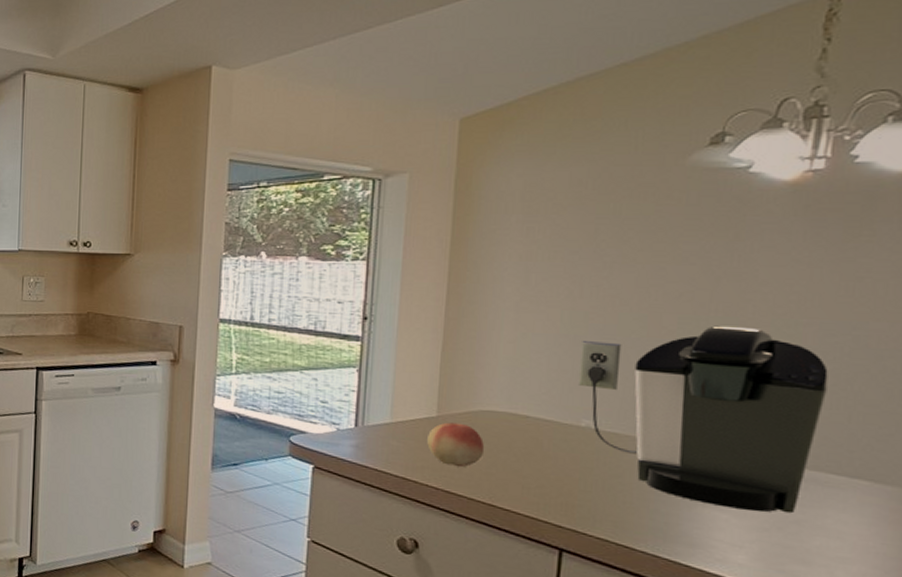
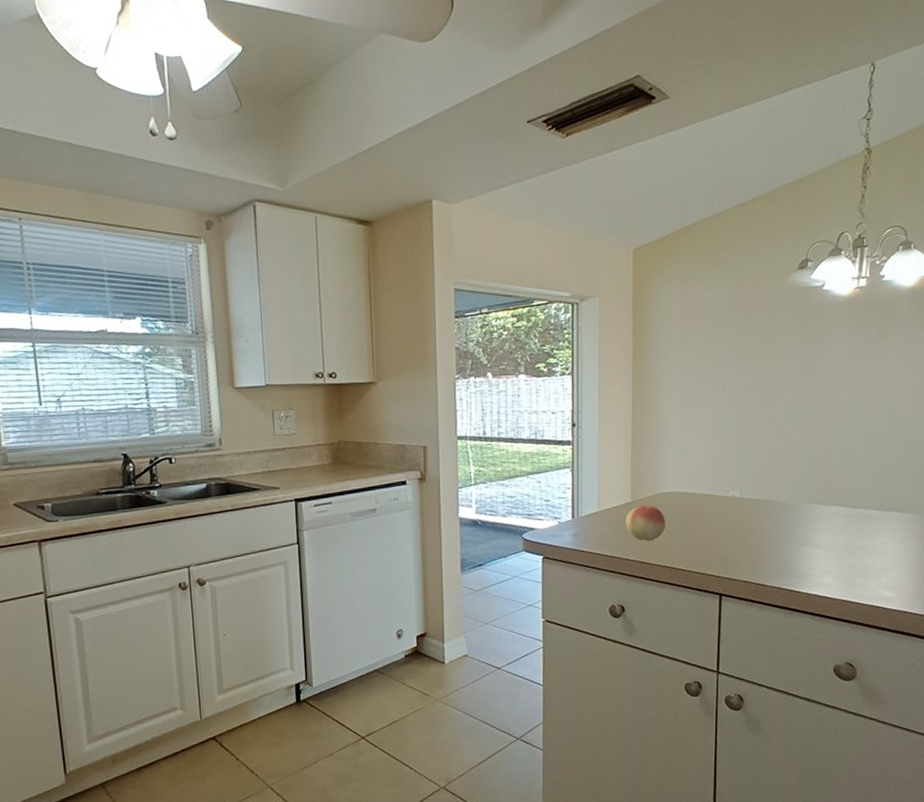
coffee maker: present [577,325,828,514] -> none [725,408,873,545]

